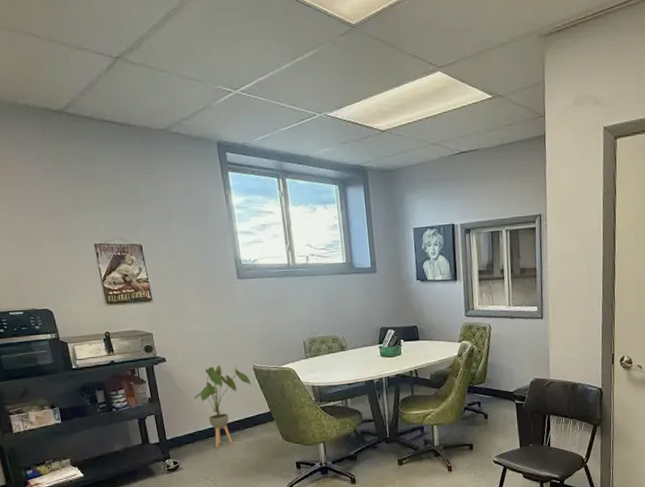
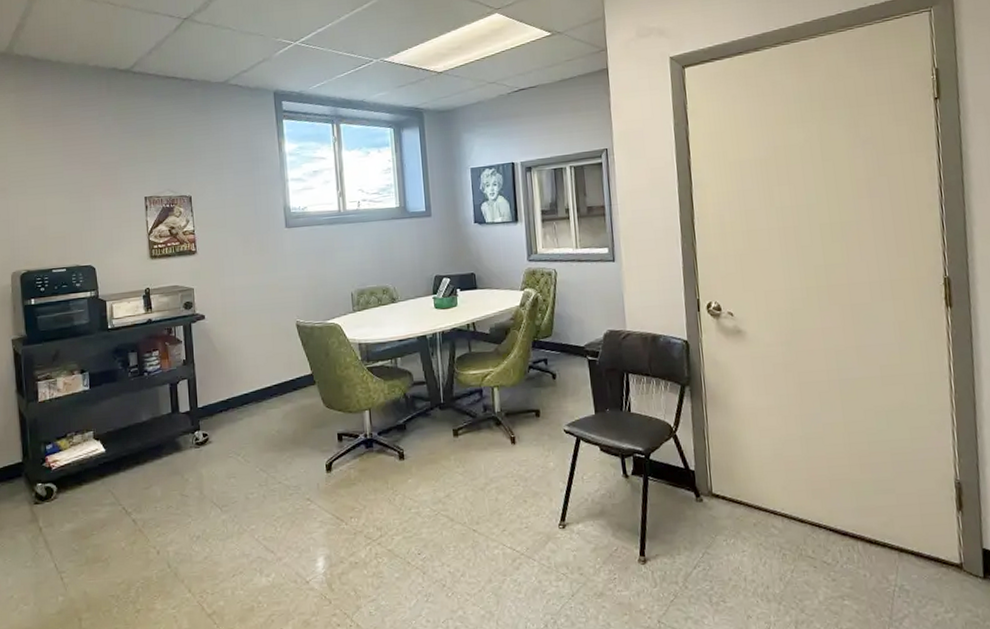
house plant: present [193,365,251,448] -> none [230,321,293,417]

